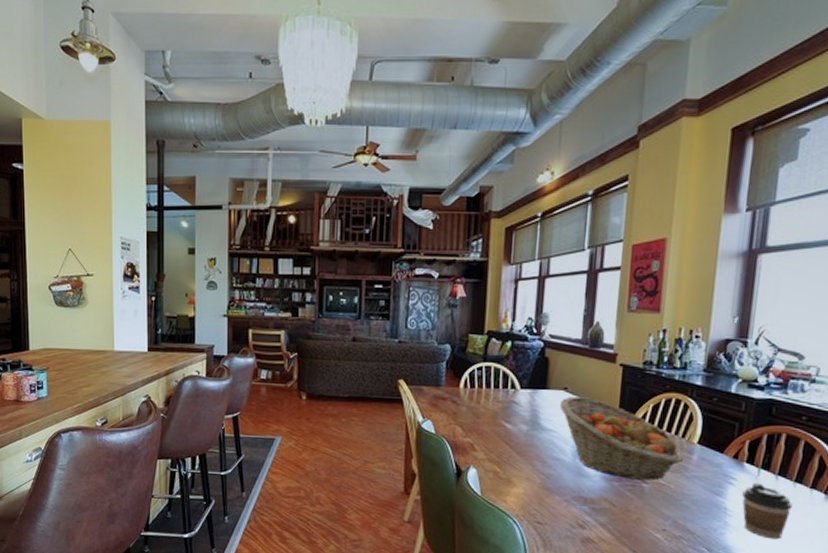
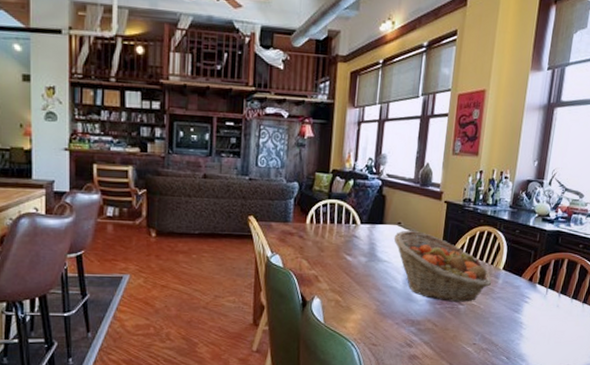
coffee cup: present [742,483,793,540] -> none [534,301,570,346]

